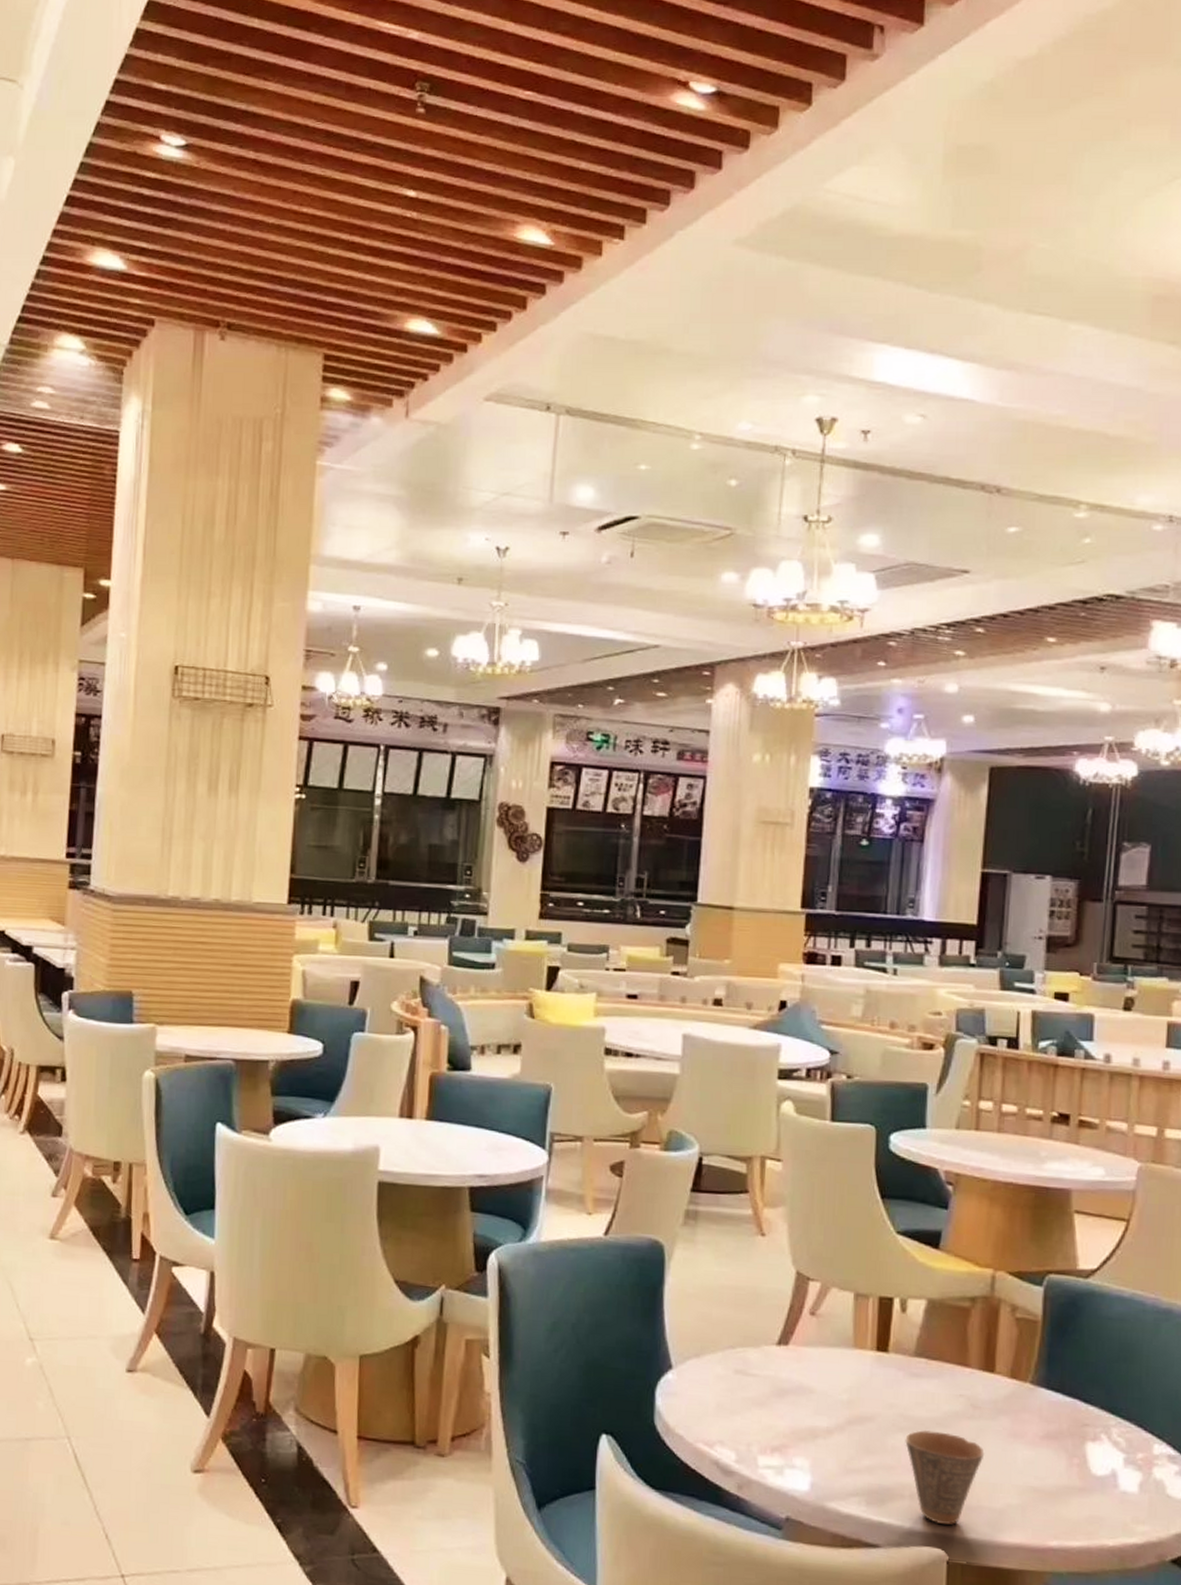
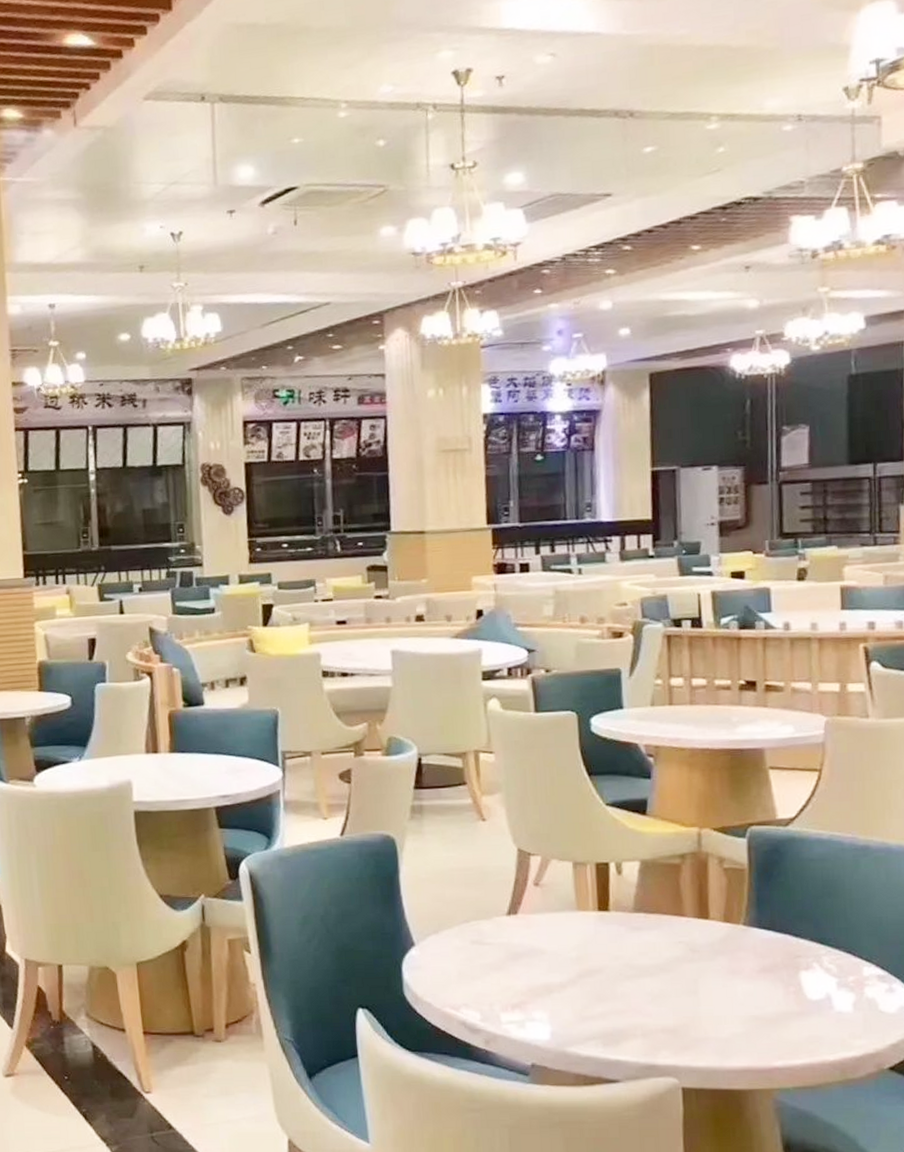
cup: present [905,1430,985,1525] -> none [632,976,707,1056]

